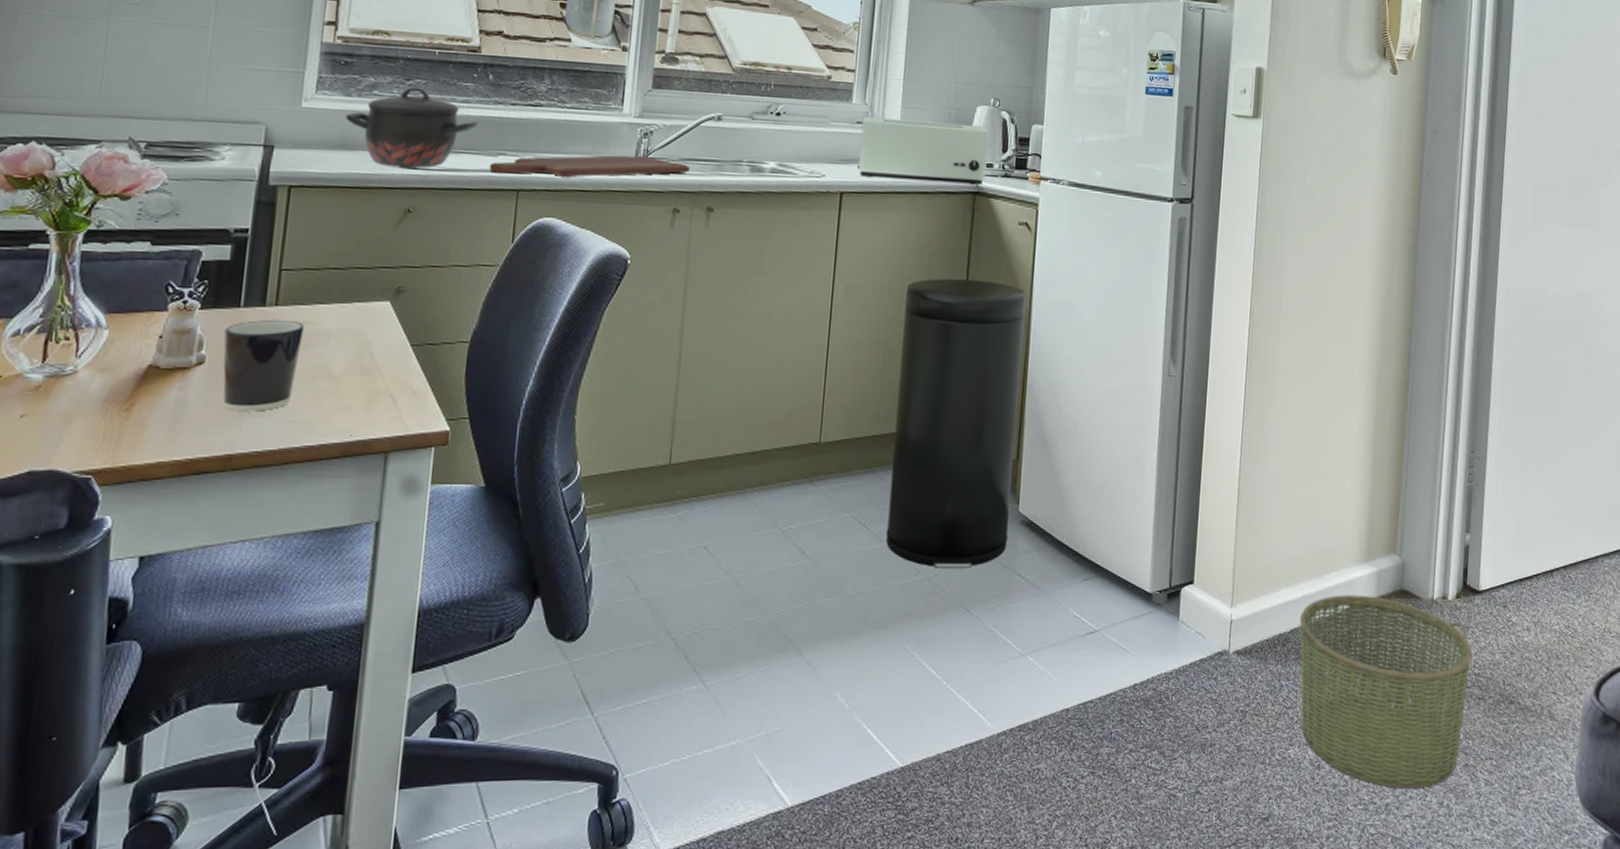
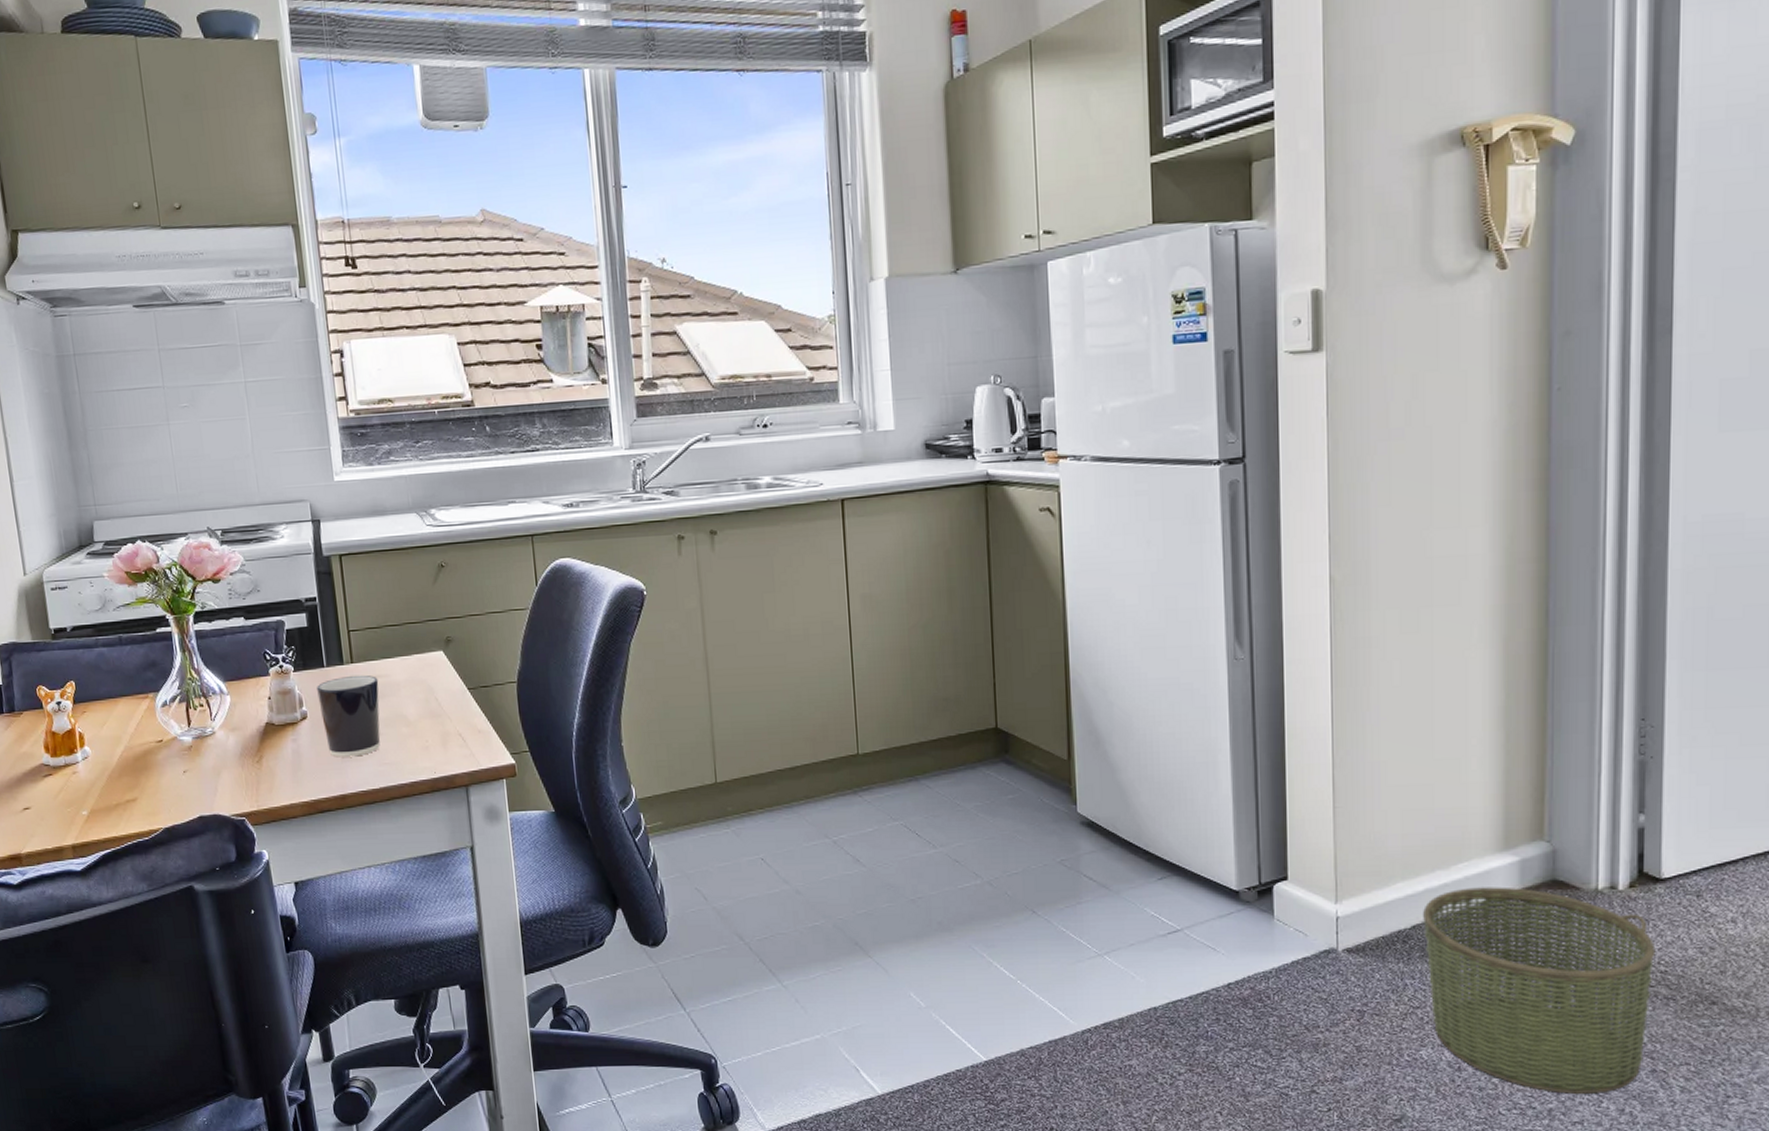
cooking pot: present [345,87,478,169] -> none [371,448,485,527]
cutting board: present [489,155,690,177] -> none [502,486,687,522]
toaster: present [857,116,991,186] -> none [853,407,997,481]
pedal bin: present [885,278,1027,570] -> none [925,575,1069,873]

